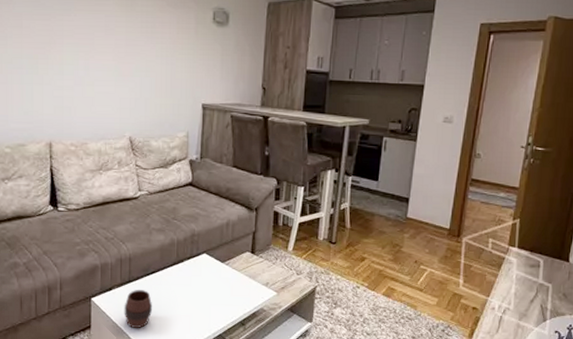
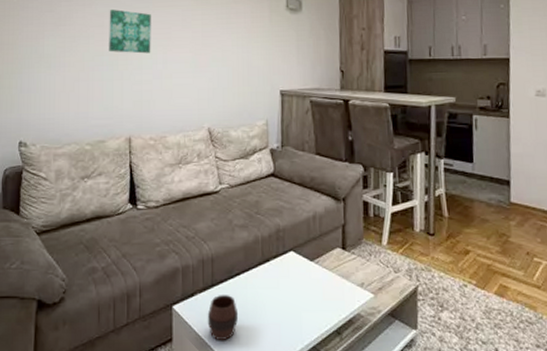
wall art: none [28,10,73,59] -> present [109,9,151,54]

